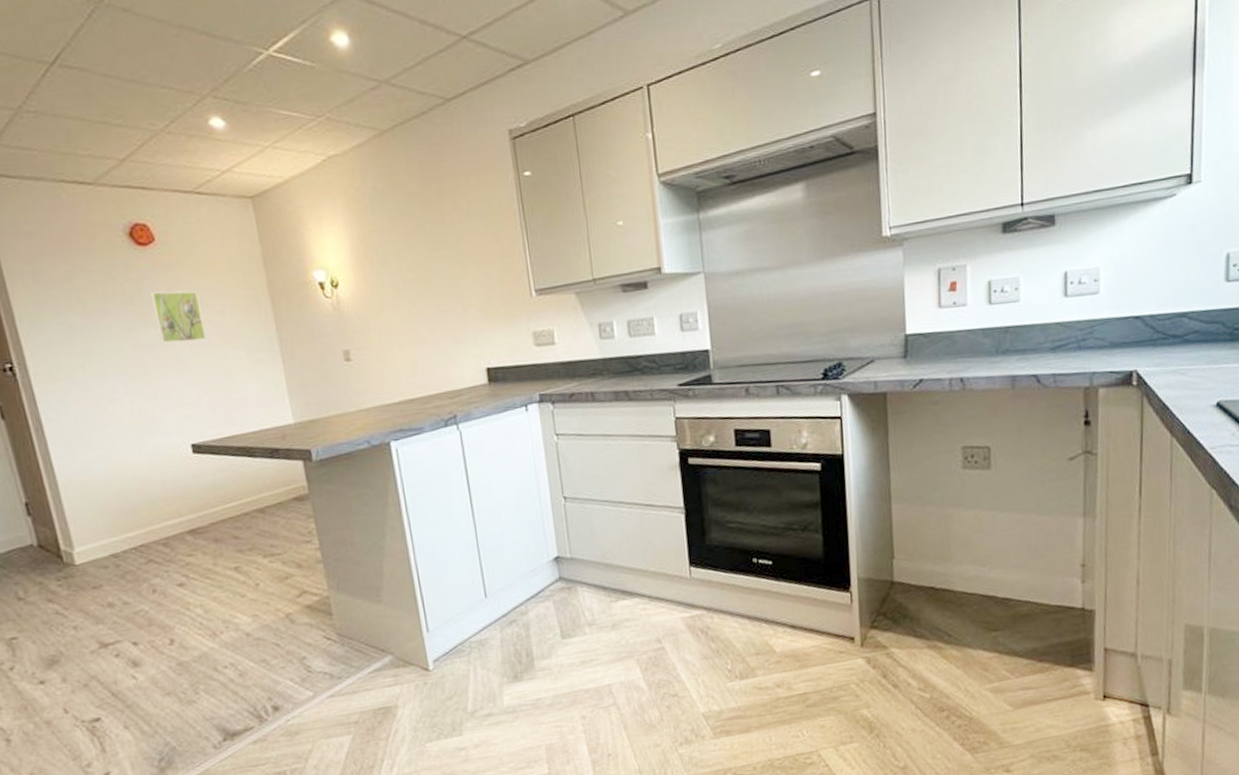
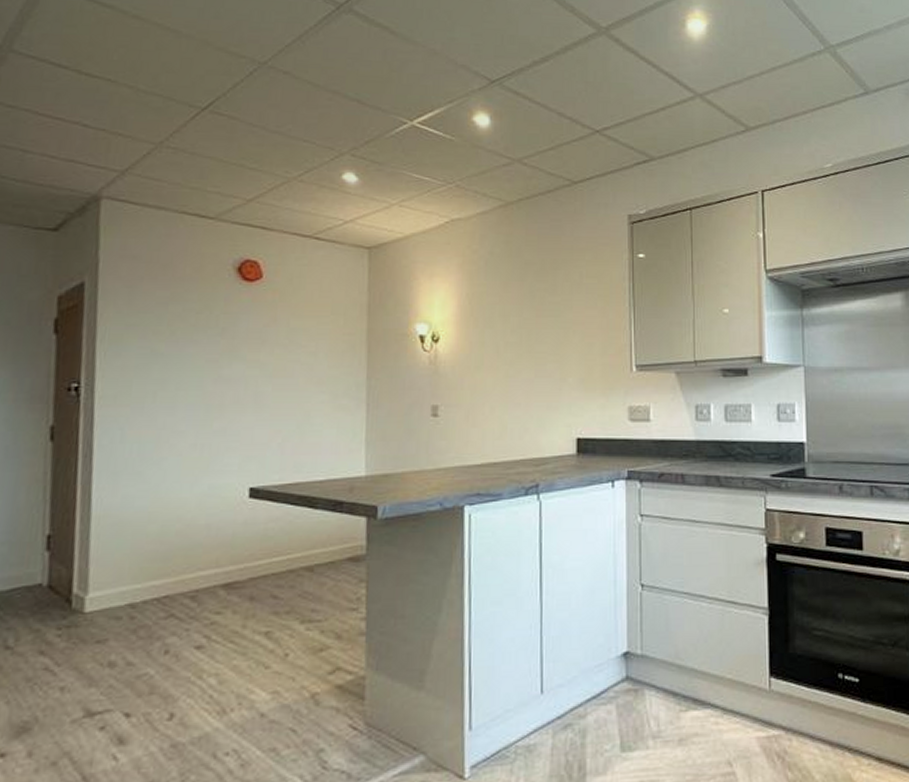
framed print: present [151,291,207,344] -> none [243,327,294,380]

